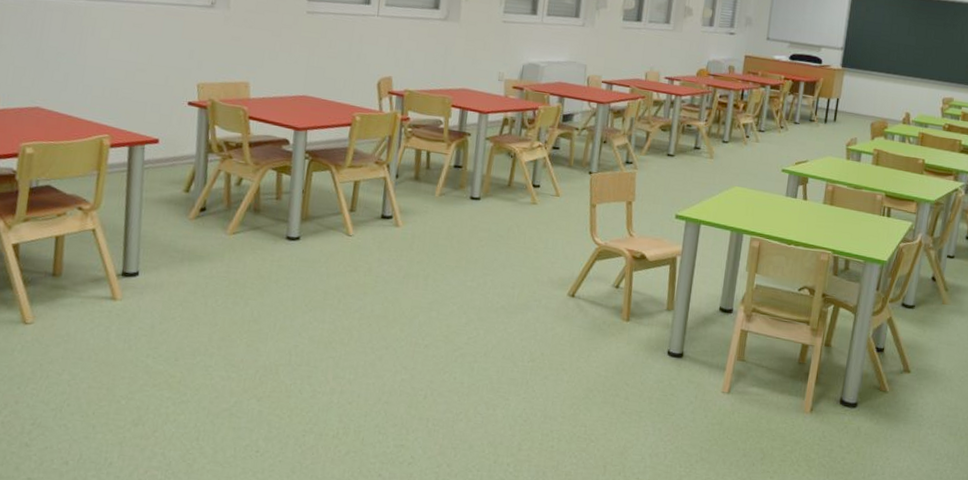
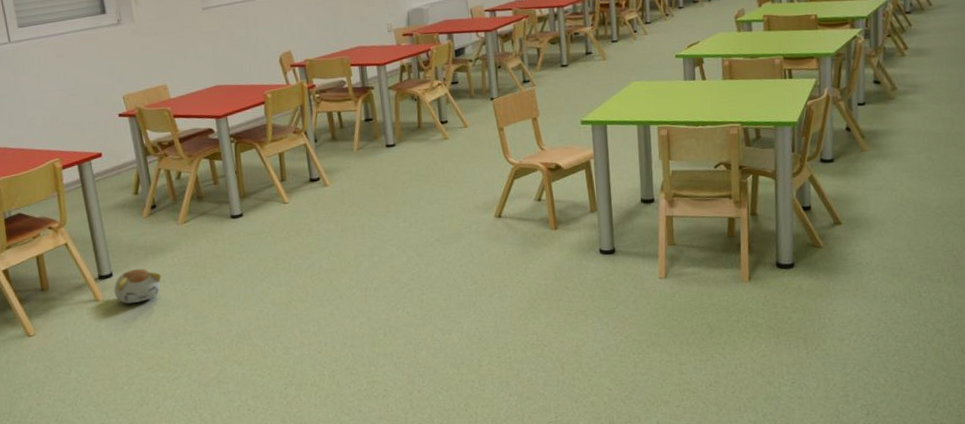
plush toy: none [135,272,194,311] -> present [114,268,162,304]

